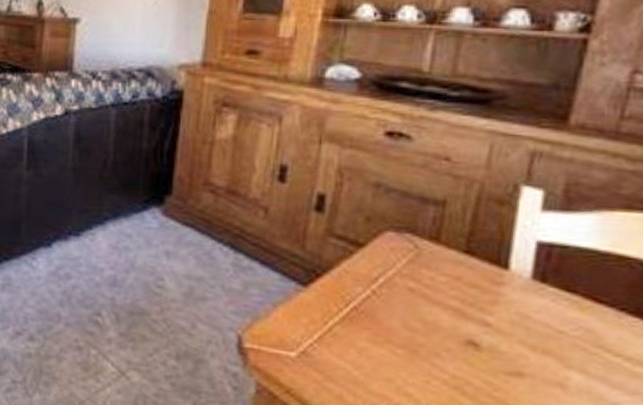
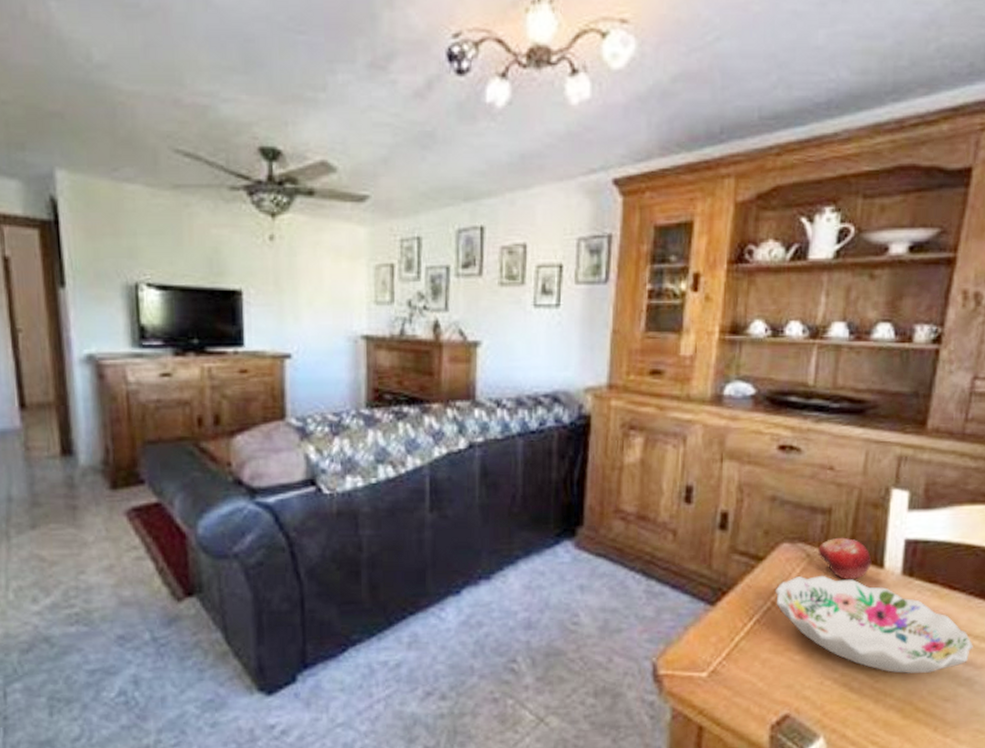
decorative bowl: none [376,266,624,390] -> present [775,575,973,673]
fruit: none [428,231,494,278] -> present [818,537,872,579]

